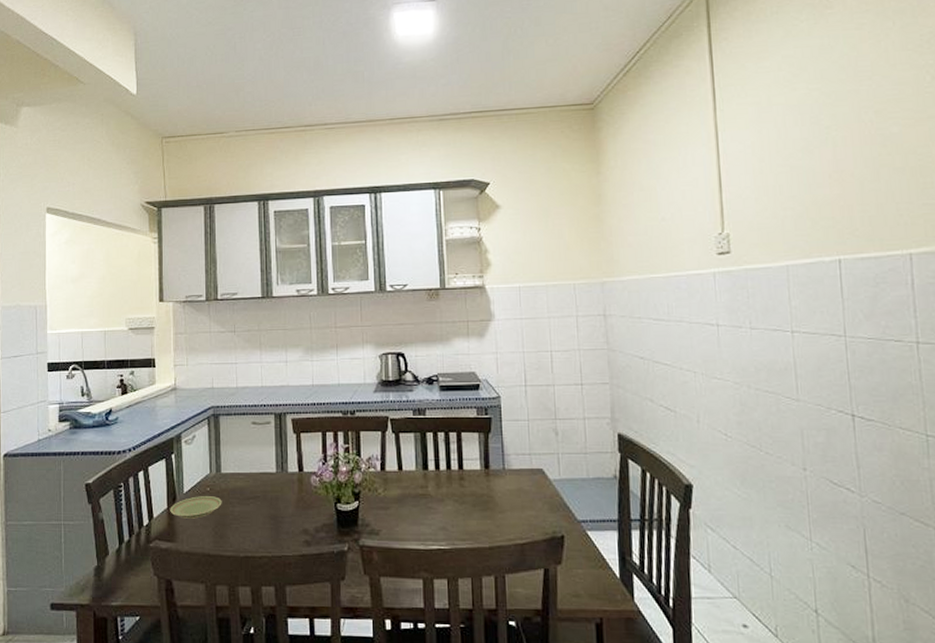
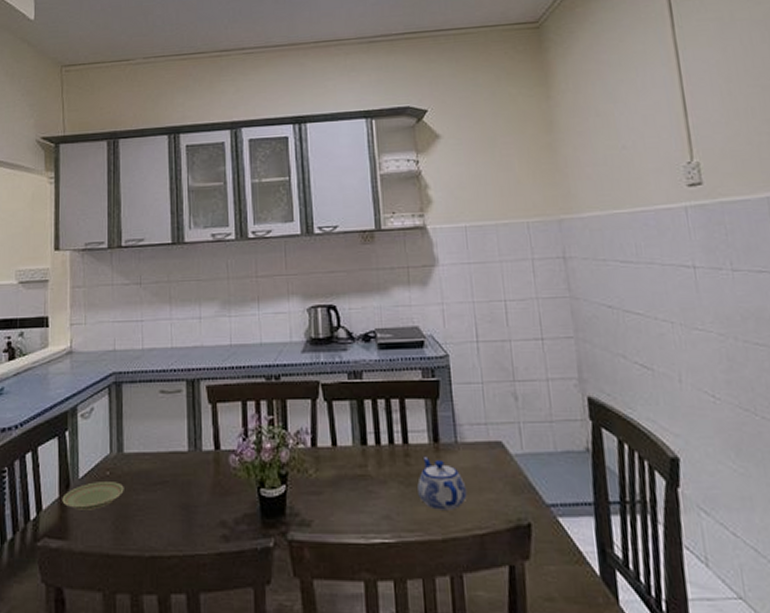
teapot: none [470,479,512,524] -> present [417,455,467,510]

